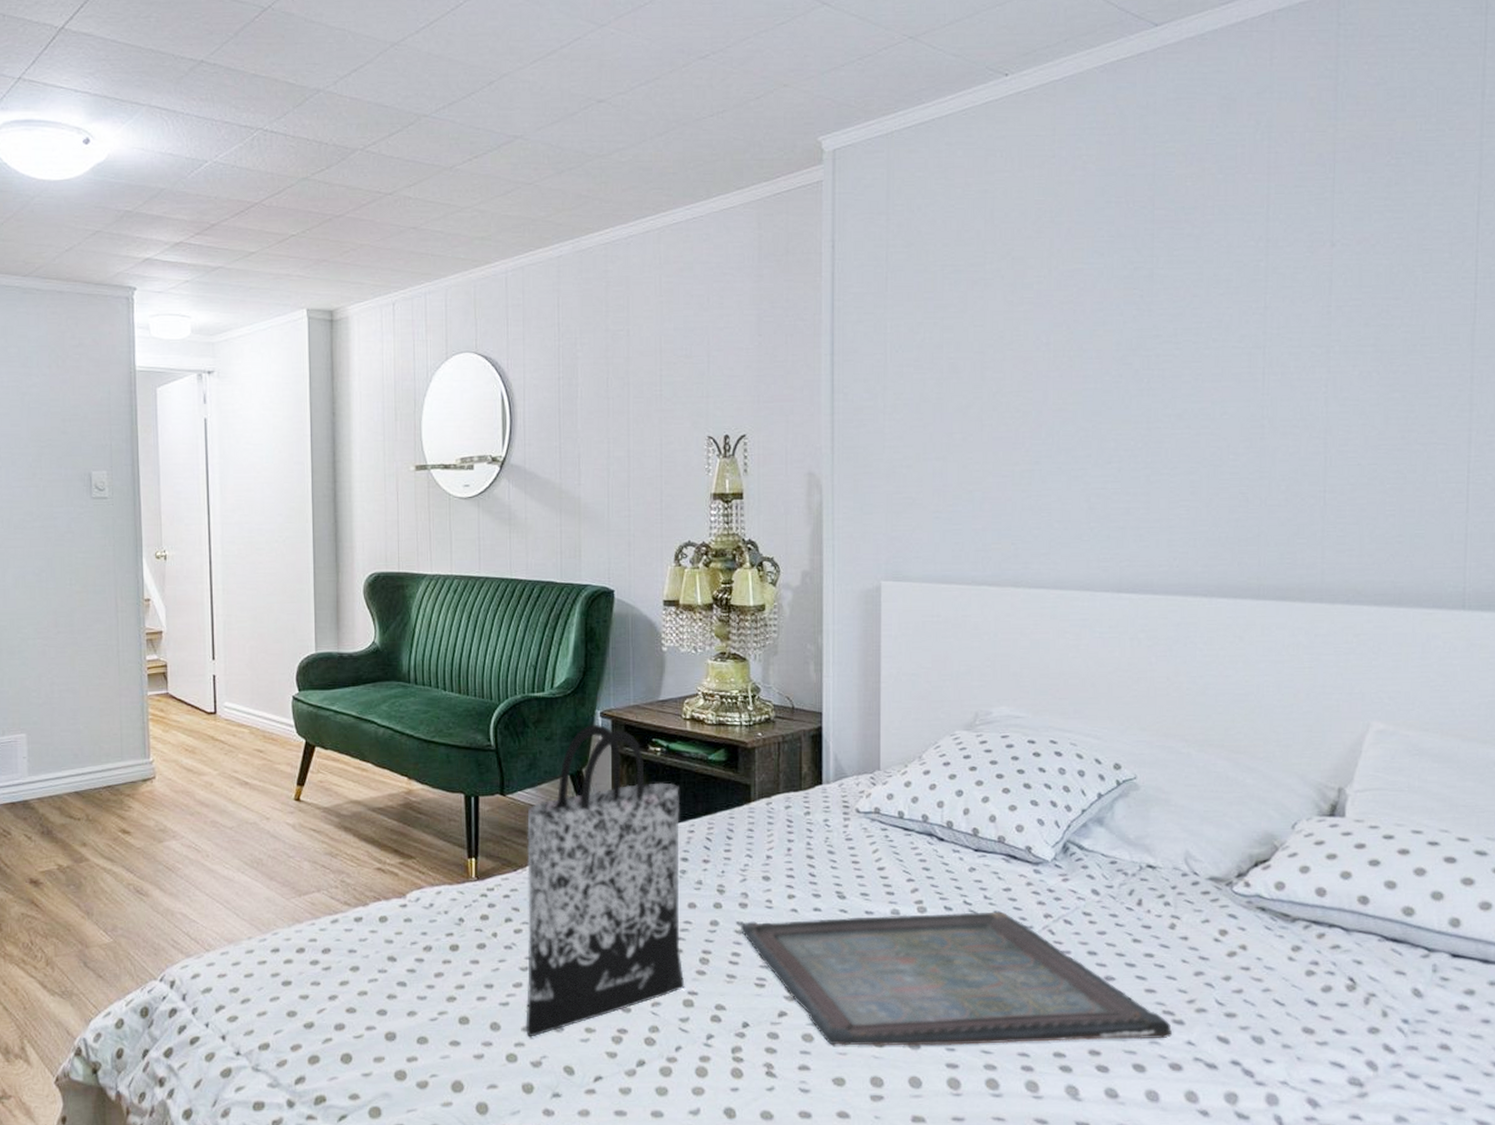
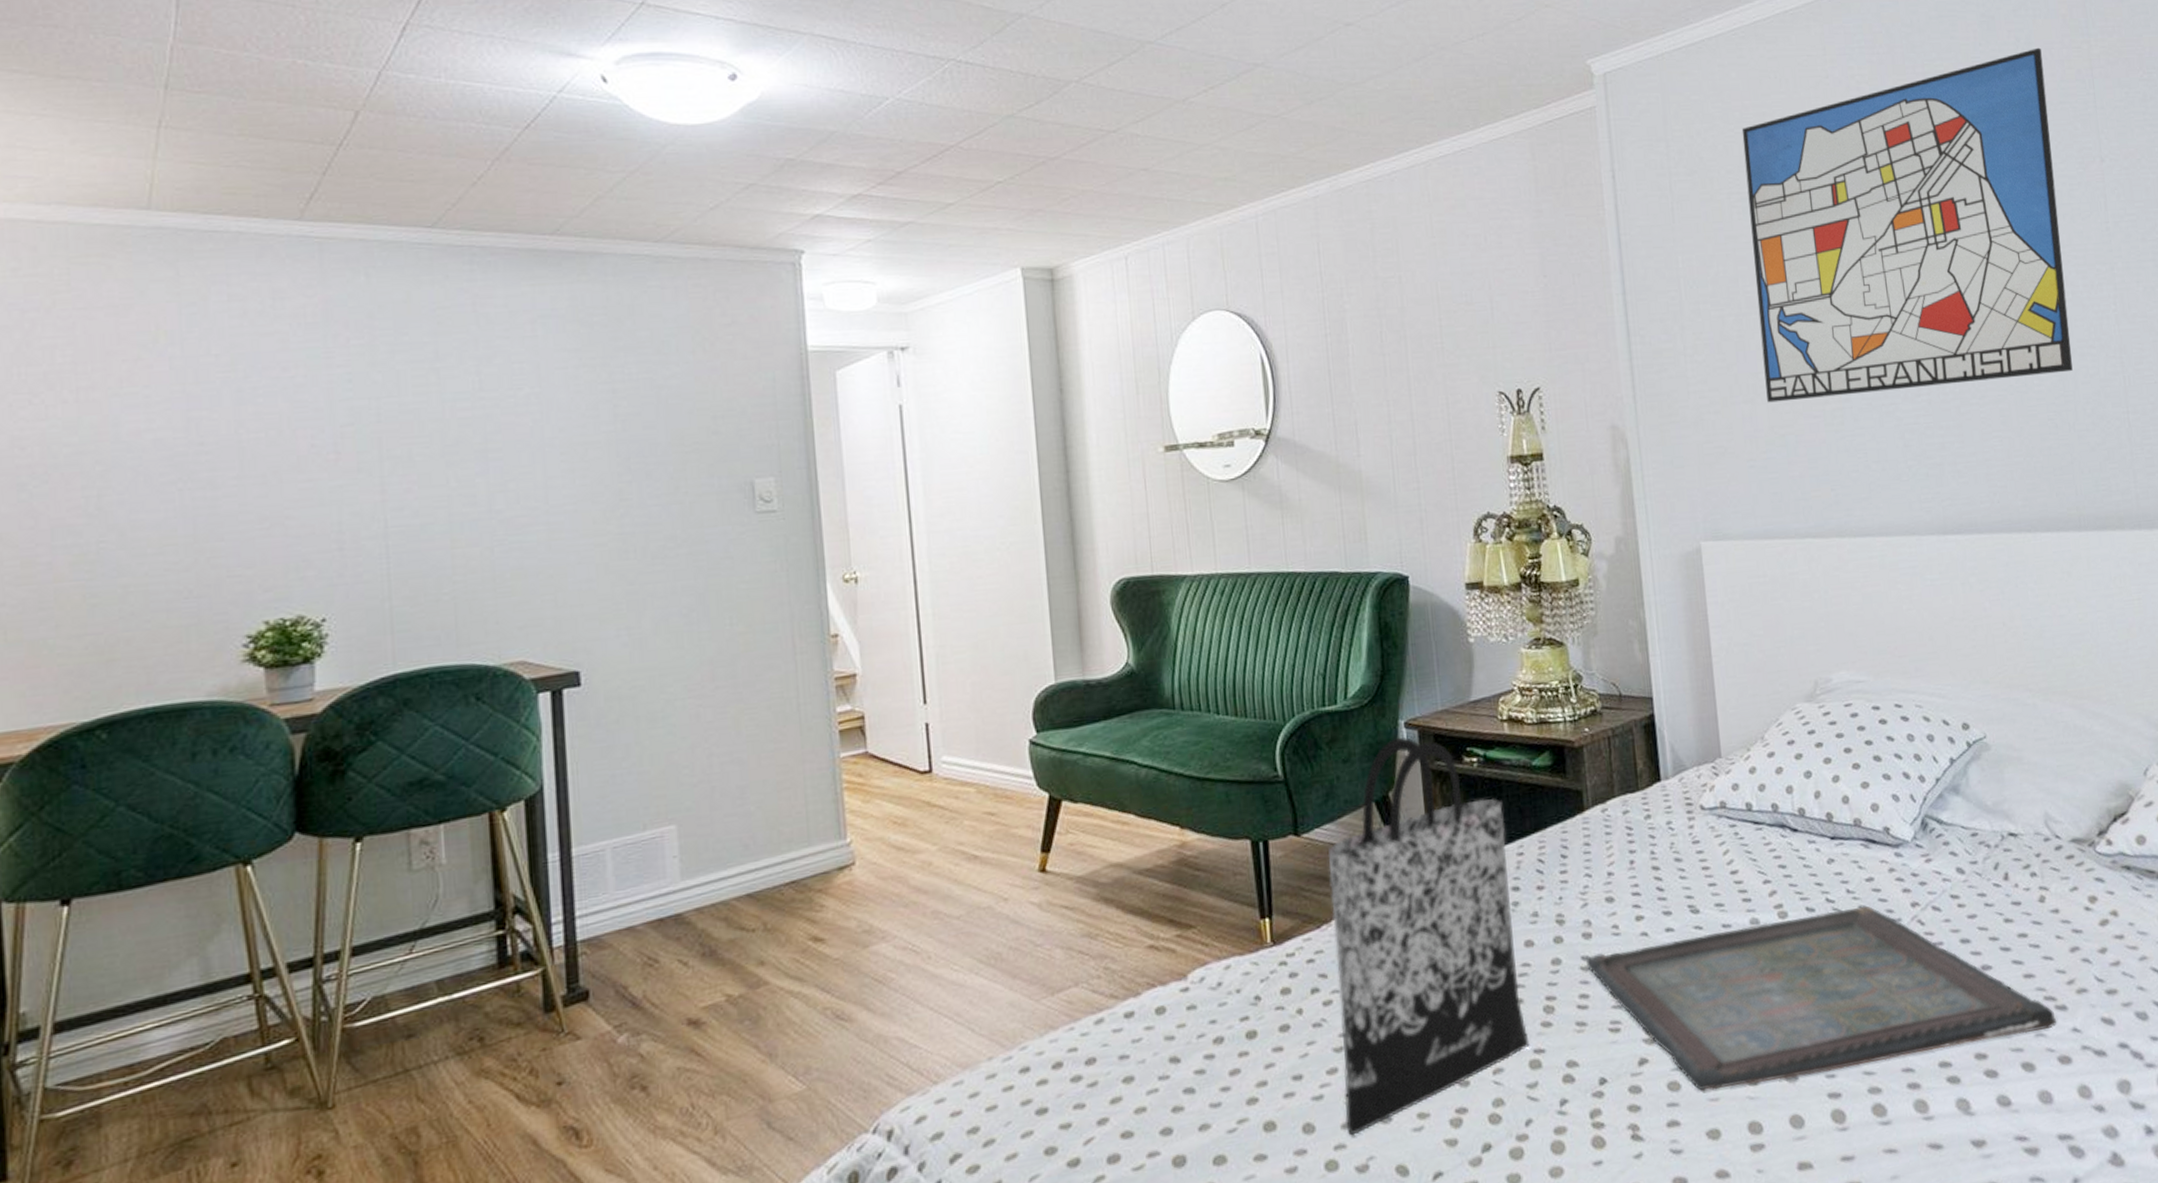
wall art: none [959,131,1282,461] -> present [1741,47,2073,403]

